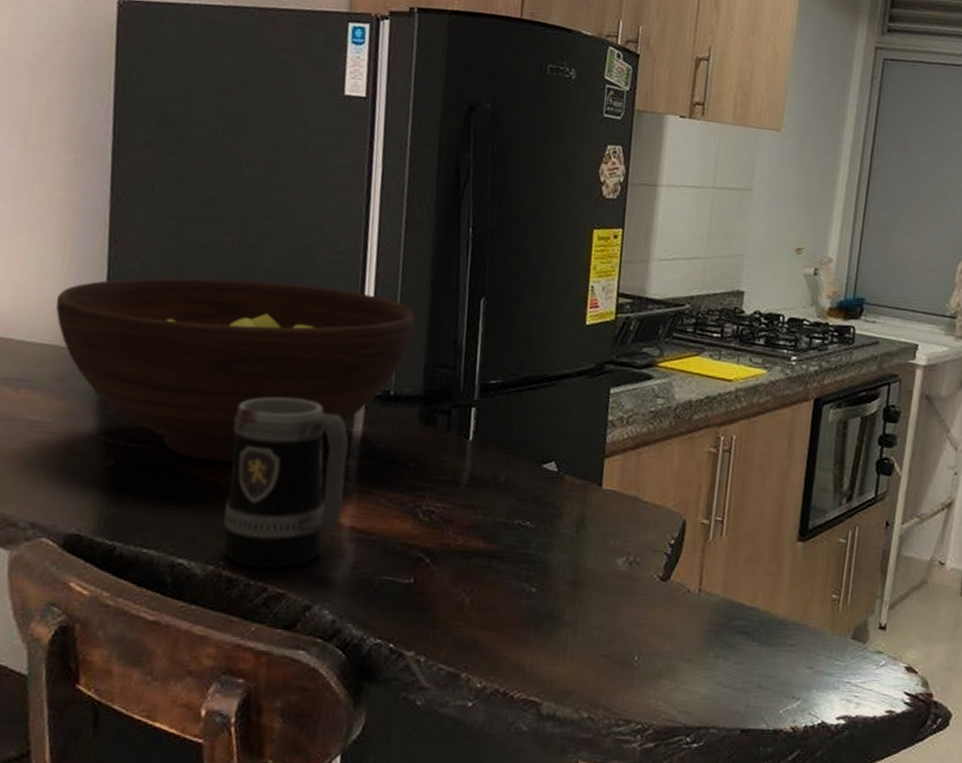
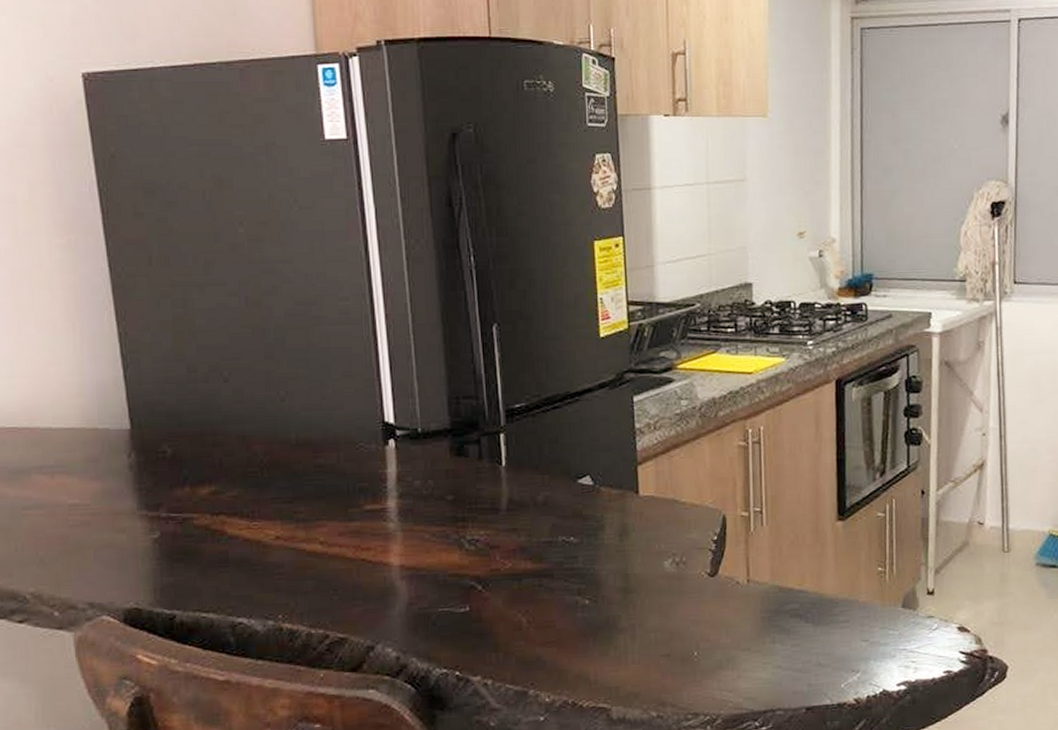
fruit bowl: present [56,278,415,463] -> none [74,335,431,520]
mug: present [223,397,349,569] -> none [269,448,391,617]

